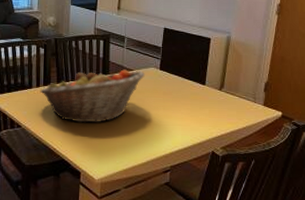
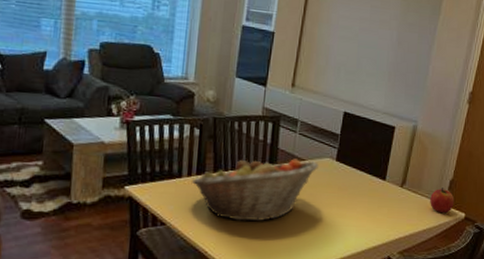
apple: none [248,90,271,113] -> present [430,188,455,214]

